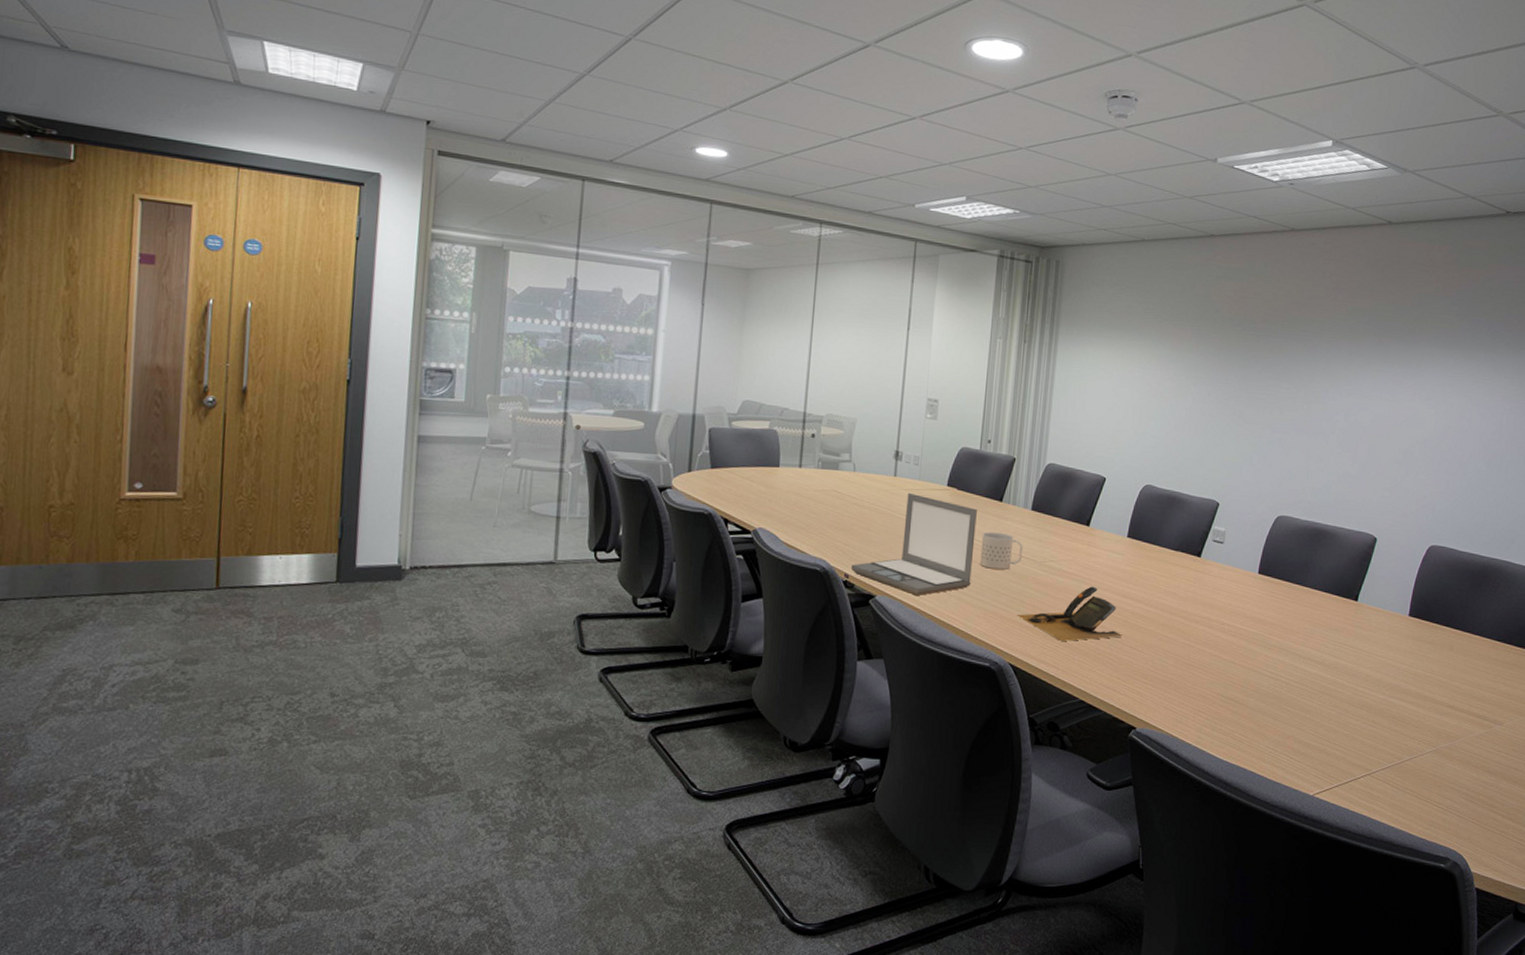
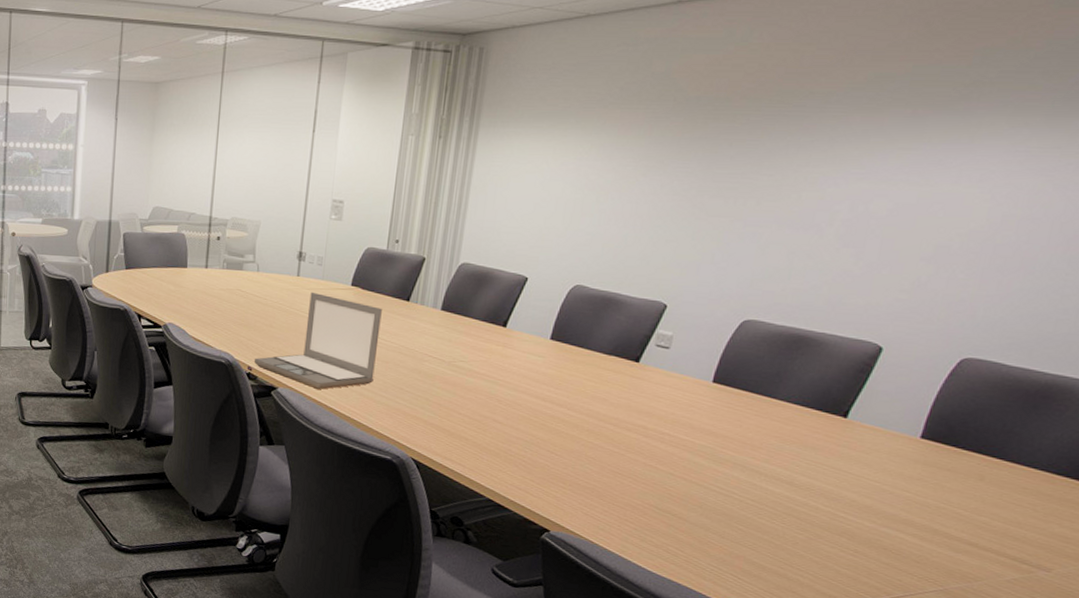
mug: present [980,532,1024,570] -> none [383,331,431,368]
telephone: present [1016,586,1123,641] -> none [421,388,540,441]

